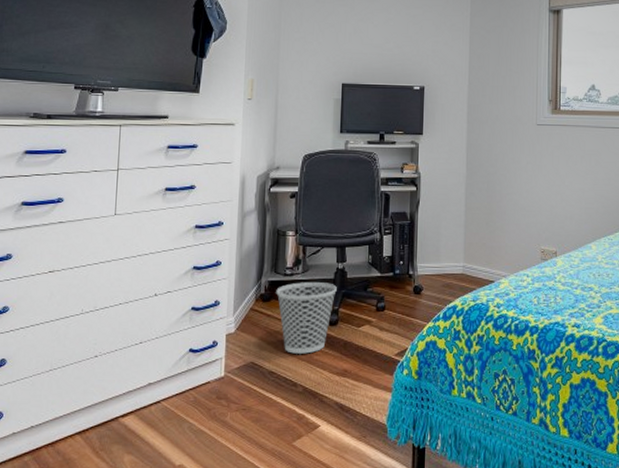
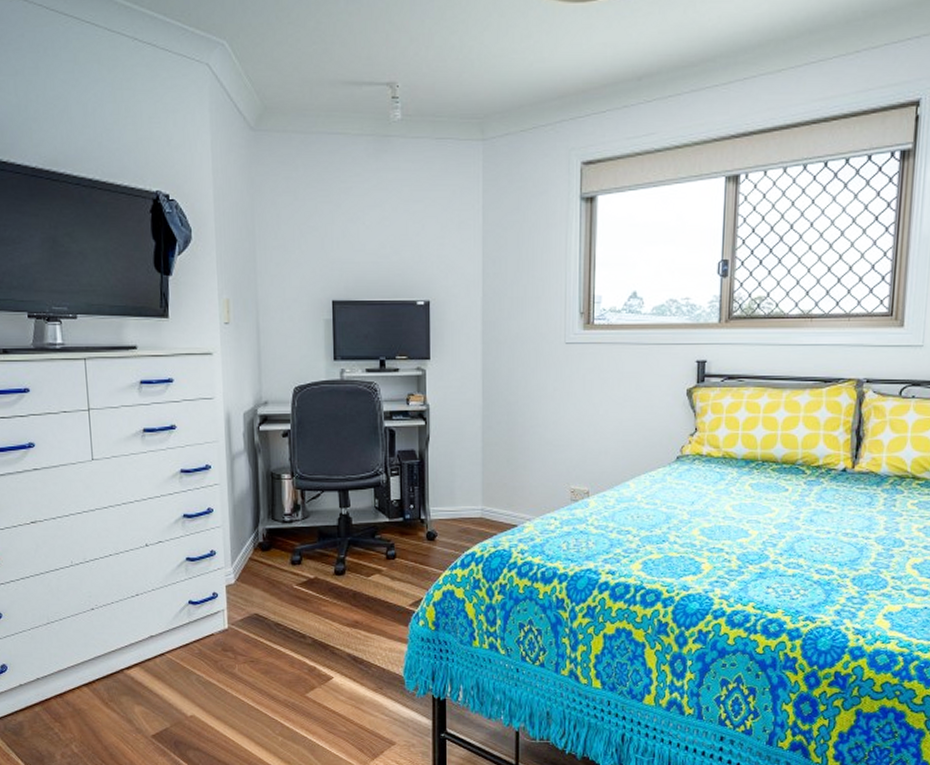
wastebasket: present [276,282,337,354] -> none [275,529,342,605]

